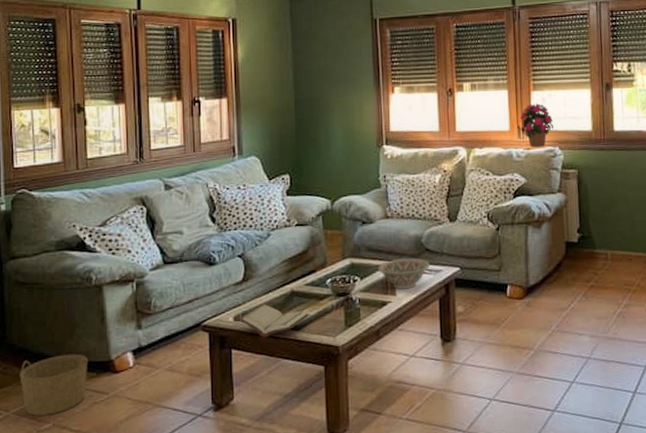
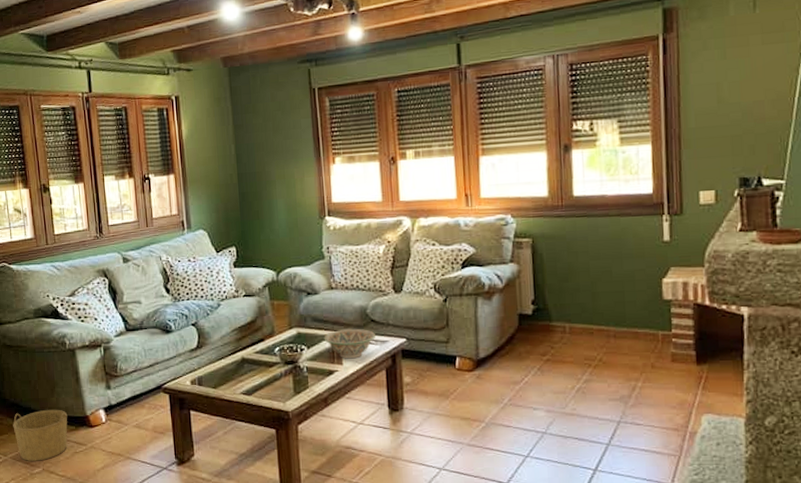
book: present [238,303,312,338] -> none [195,369,262,401]
potted flower: present [520,103,554,148] -> none [468,169,506,217]

